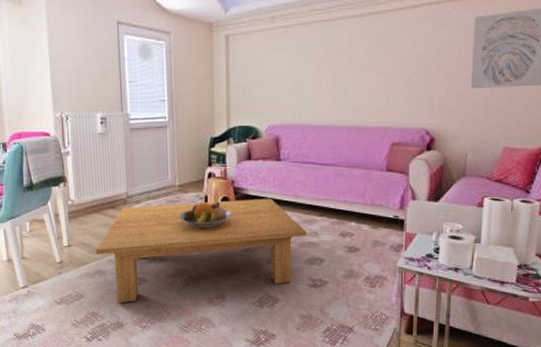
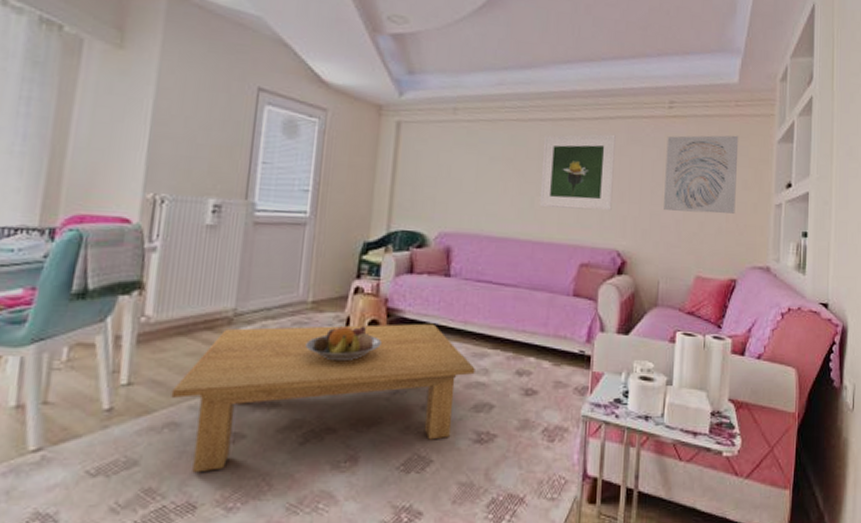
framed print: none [352,21,422,97] -> present [539,134,616,211]

